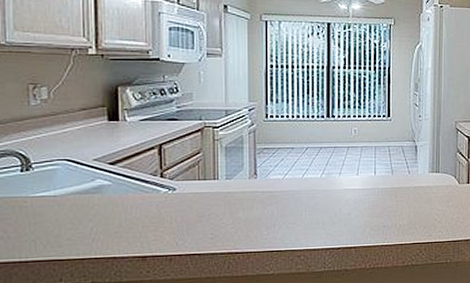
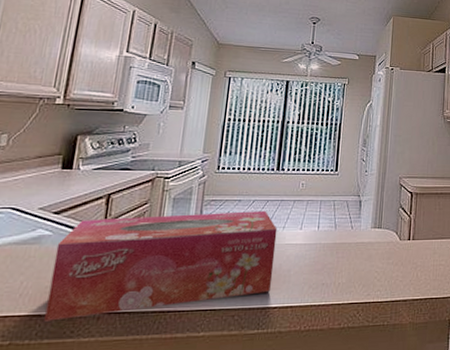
tissue box: none [118,157,334,263] -> present [44,210,278,321]

